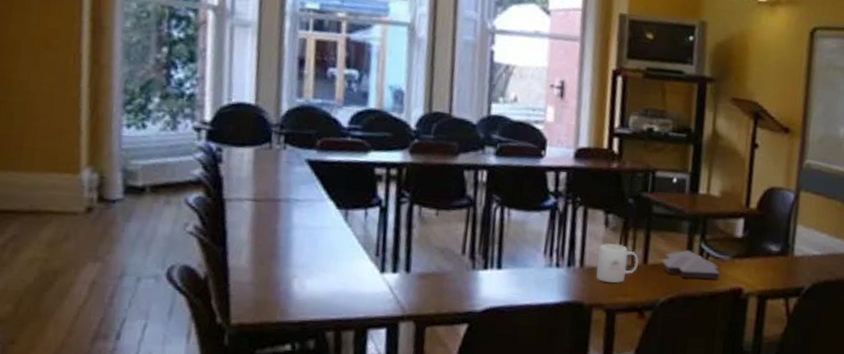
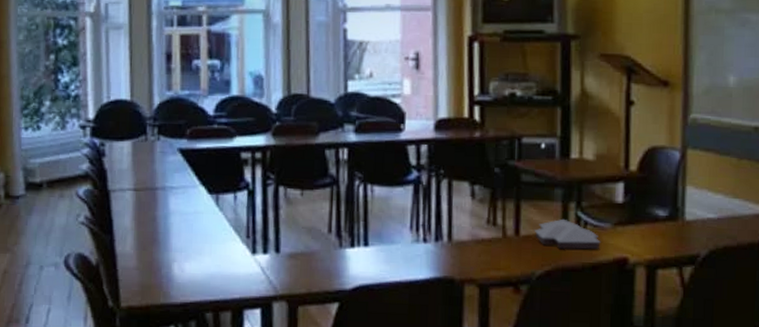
mug: present [596,242,639,283] -> none [465,214,510,257]

